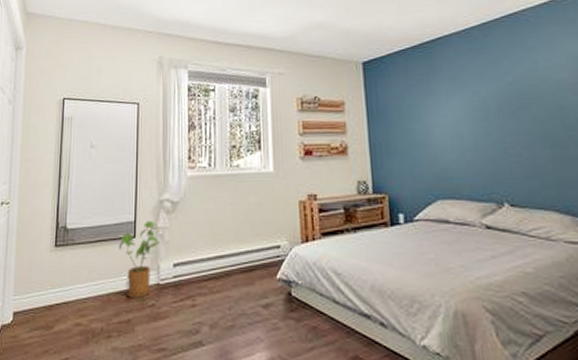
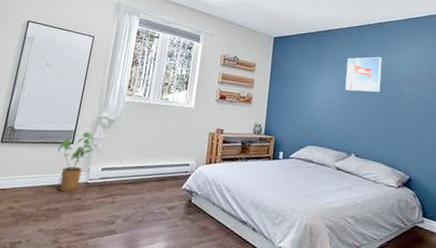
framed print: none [471,61,530,116] -> present [345,57,382,92]

